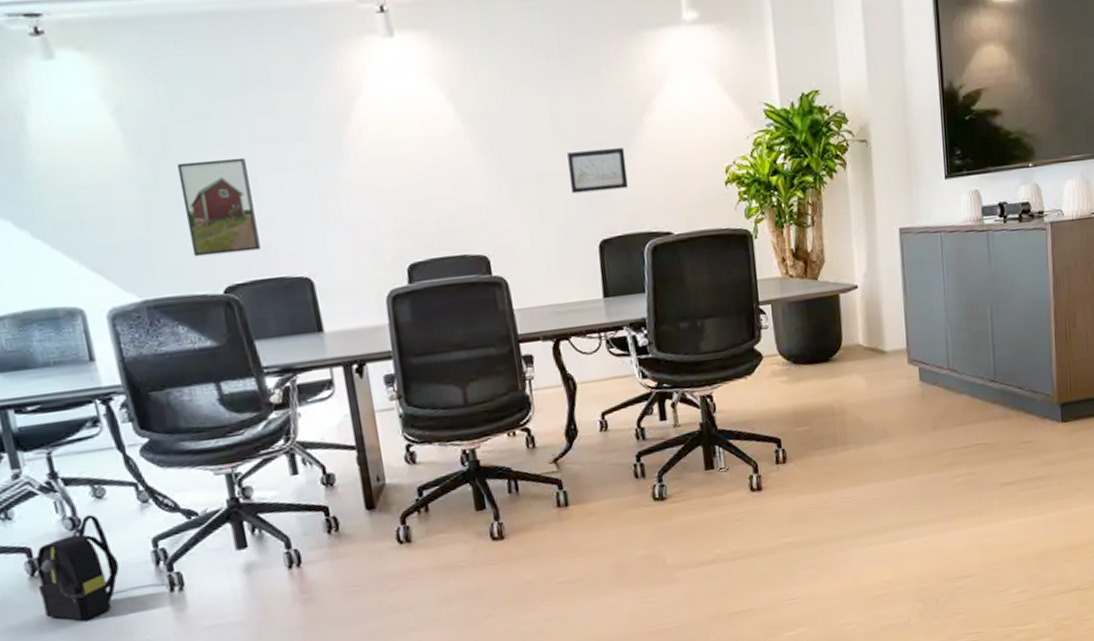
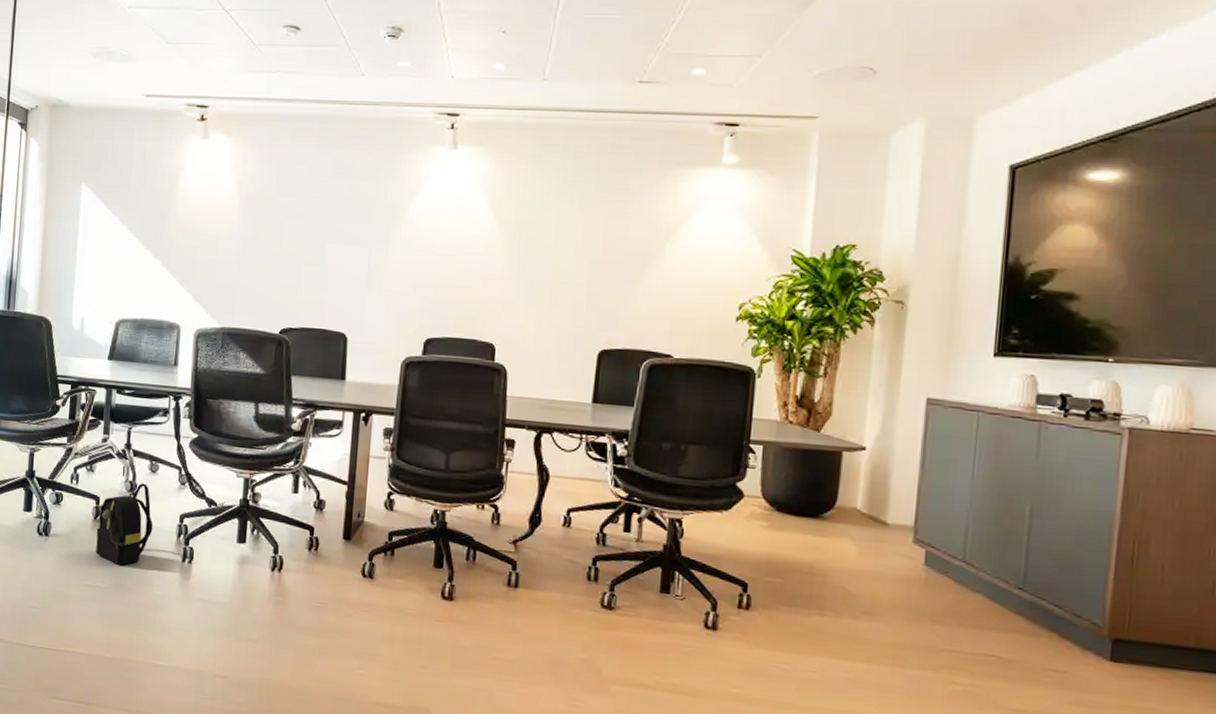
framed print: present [176,157,261,257] -> none [264,227,320,304]
wall art: present [567,148,629,194] -> none [583,267,641,307]

